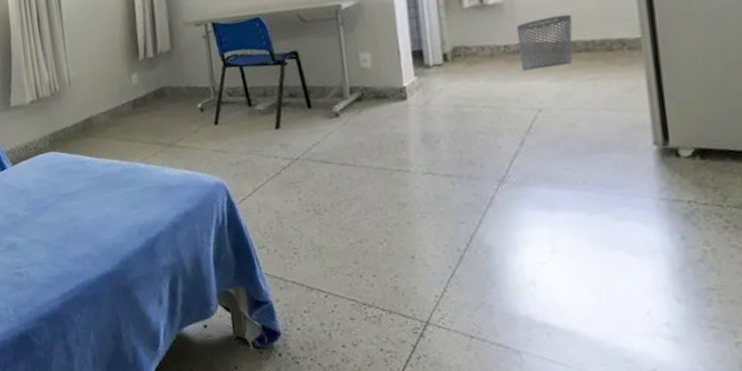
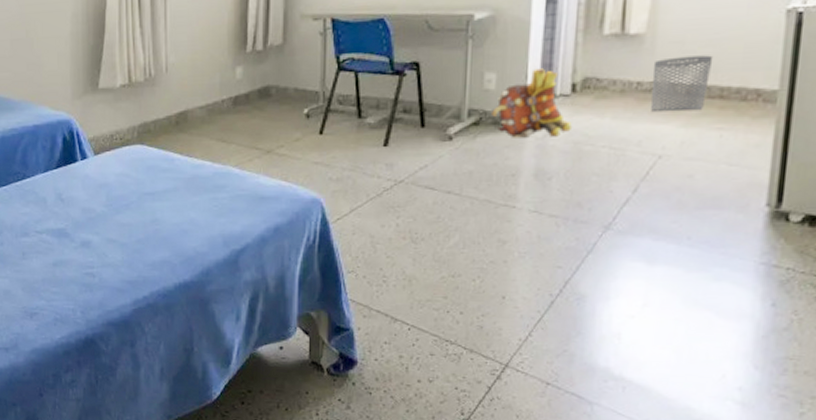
backpack: none [372,43,451,109] -> present [492,68,573,138]

